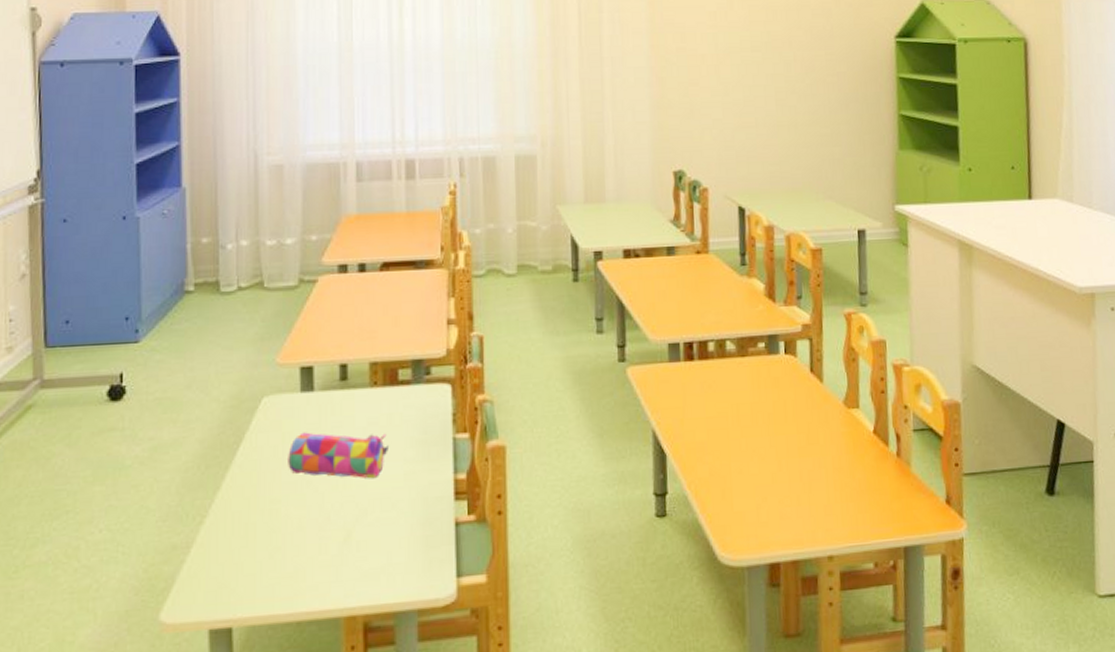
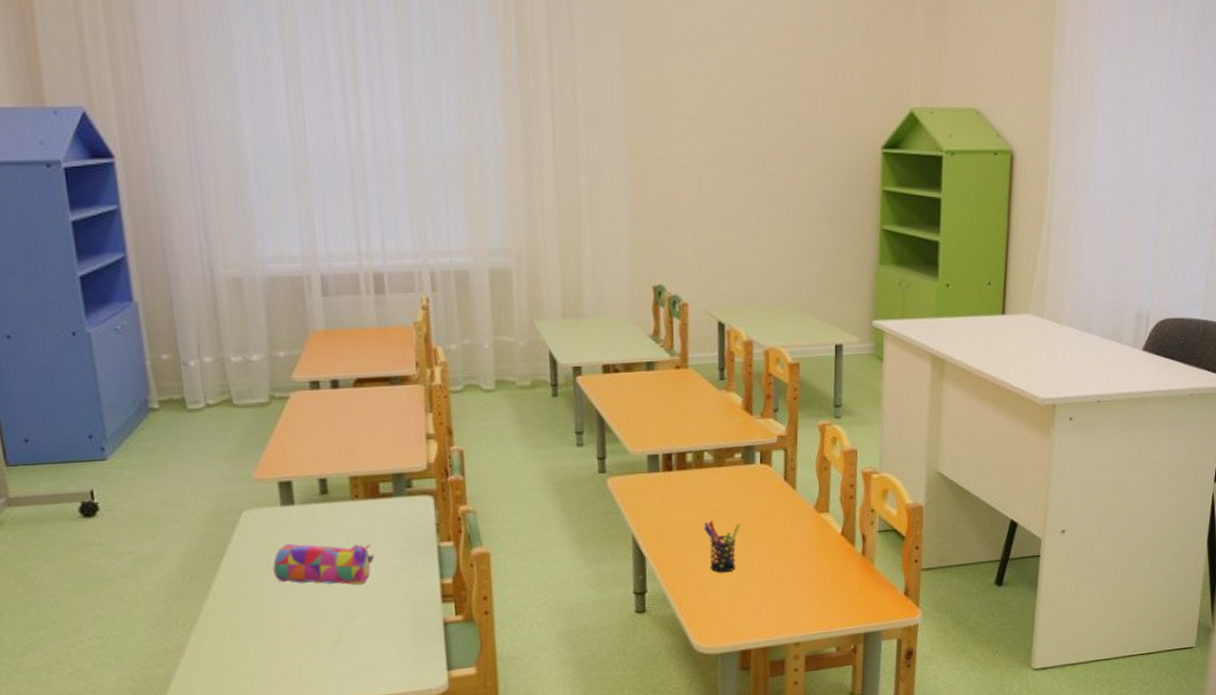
pen holder: none [726,415,765,474] -> present [703,520,740,573]

